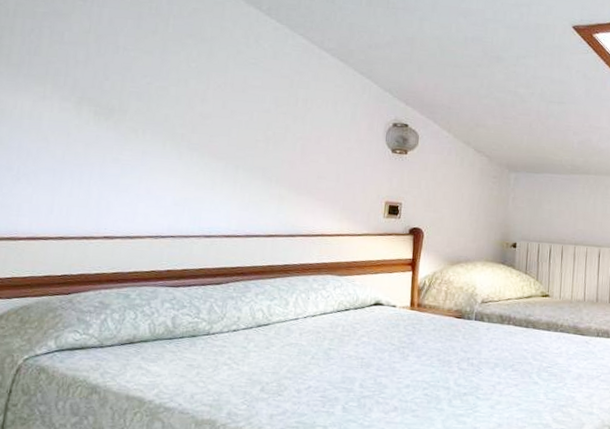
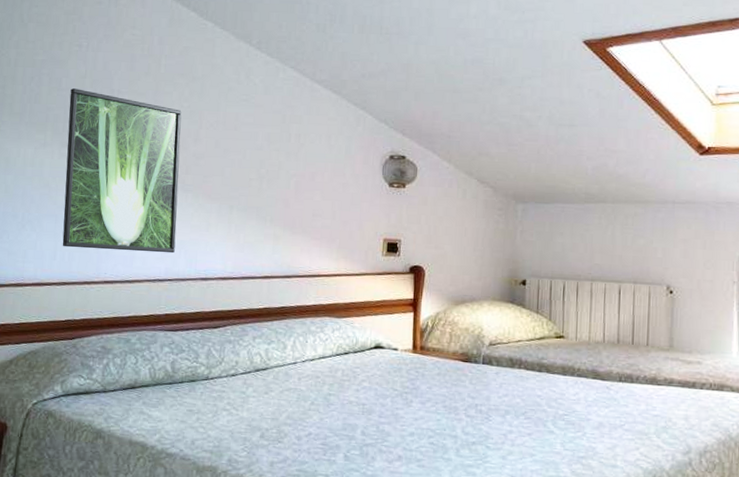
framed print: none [60,42,189,211] -> present [62,88,182,254]

